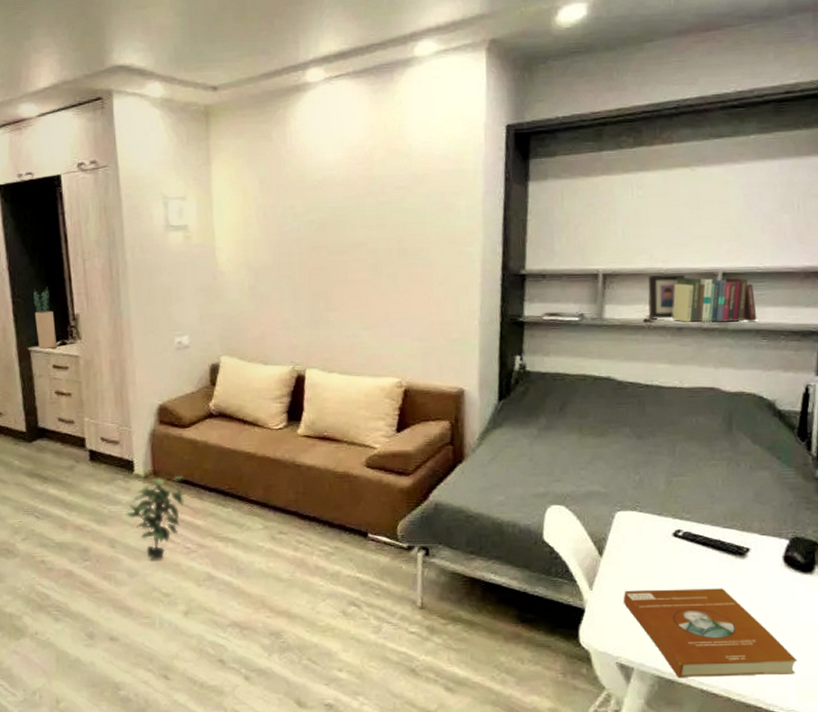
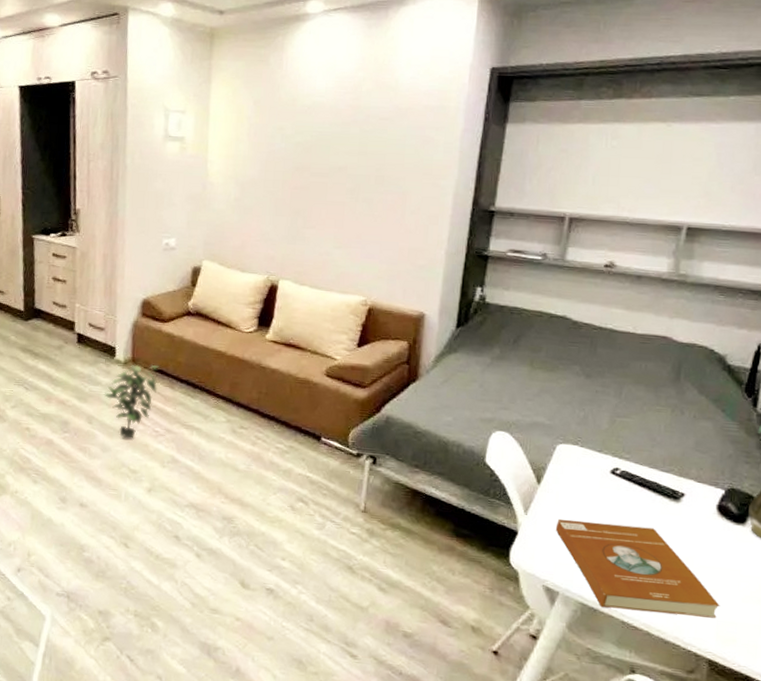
vase: present [34,286,57,350] -> none [40,182,58,239]
picture frame: present [648,274,685,319] -> none [610,223,650,267]
books: present [672,277,757,323] -> none [633,227,717,277]

